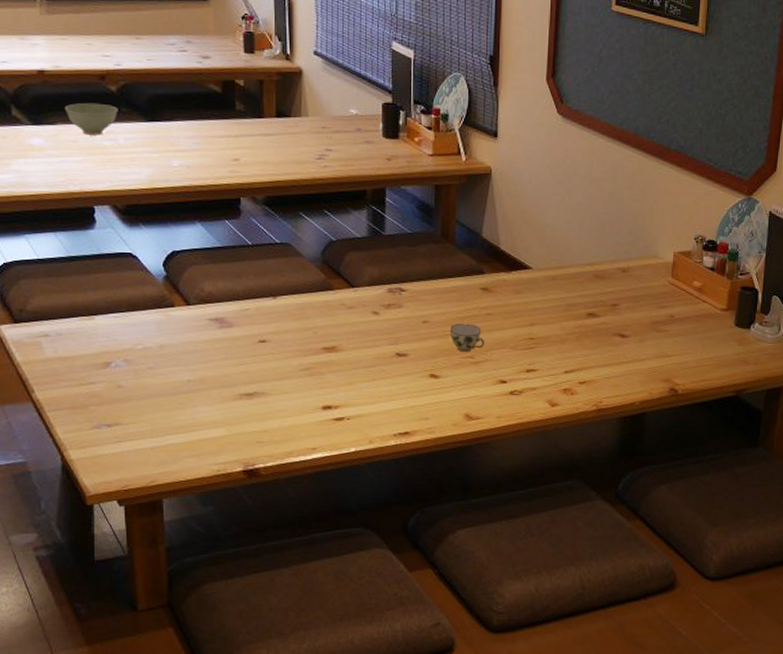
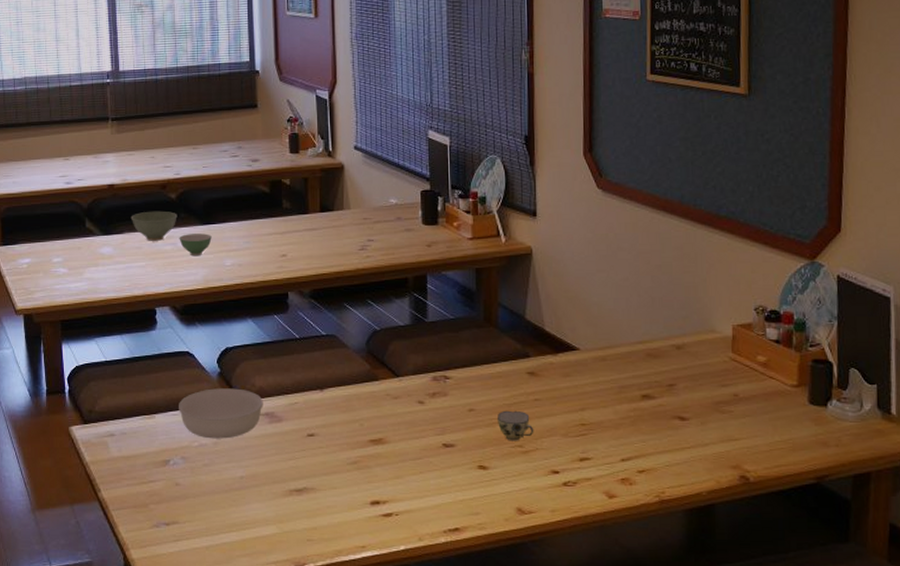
bowl: none [120,130,157,155] -> present [179,233,212,257]
soup bowl: none [121,292,213,343] -> present [179,388,263,439]

